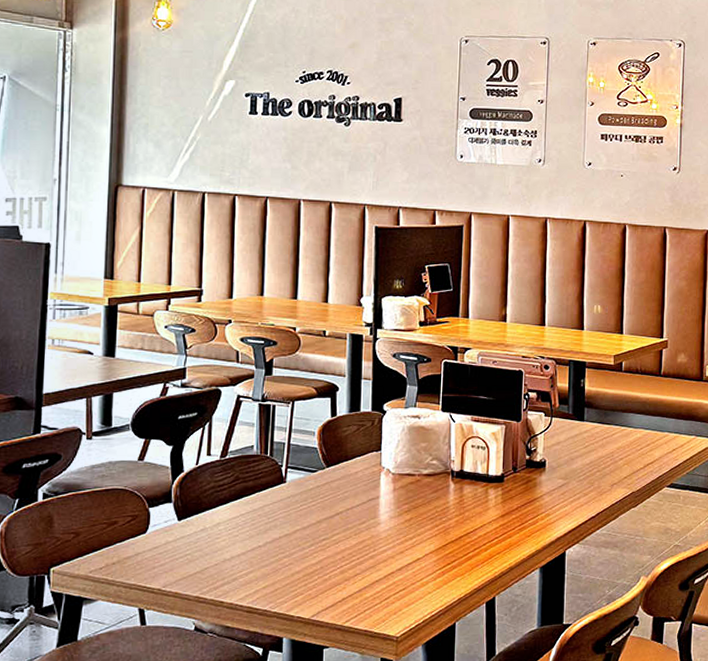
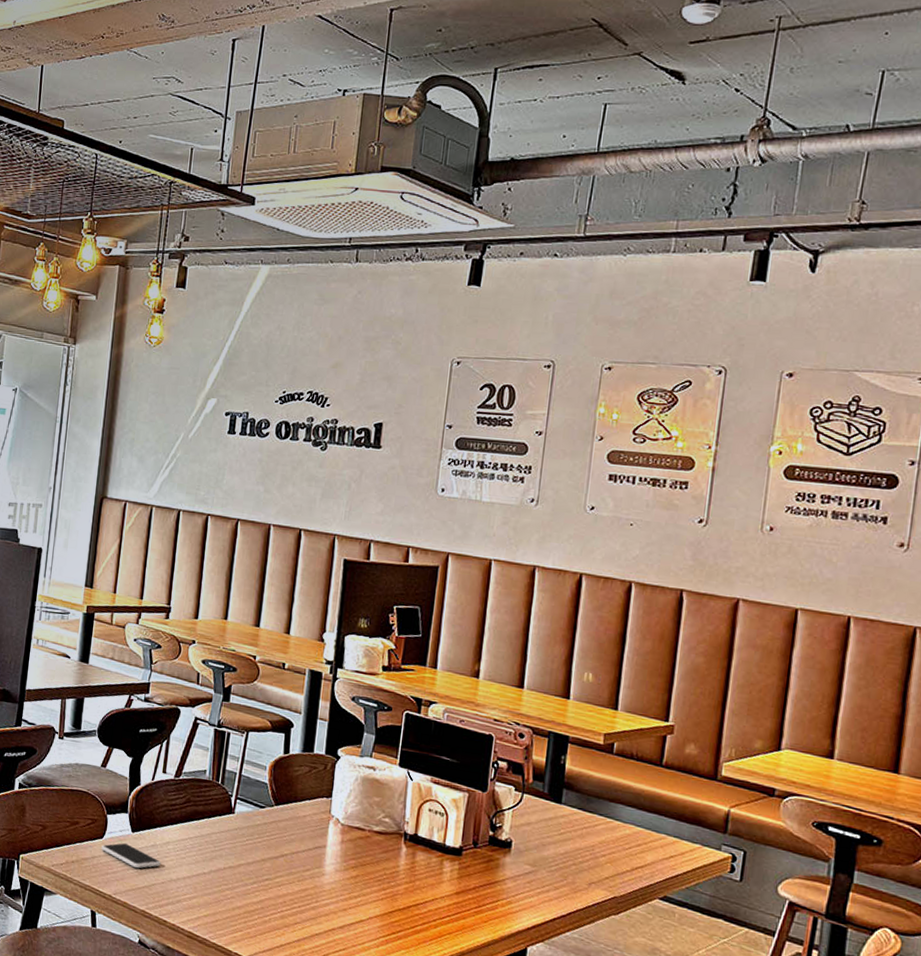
smartphone: none [145,533,213,556] -> present [101,843,161,869]

